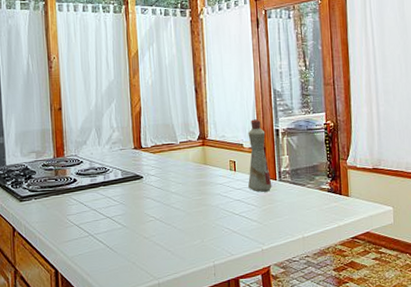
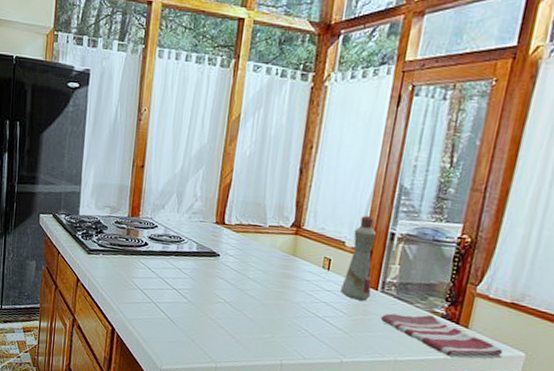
dish towel: none [284,192,378,224] -> present [380,313,504,359]

